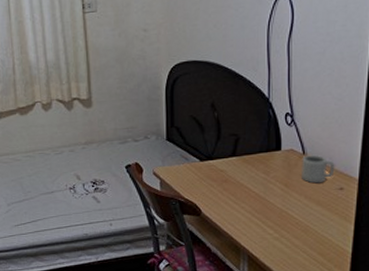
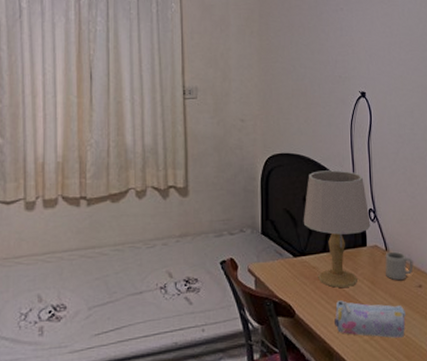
table lamp: none [210,75,287,190] -> present [303,170,371,288]
pencil case: none [243,201,323,237] -> present [334,300,407,338]

